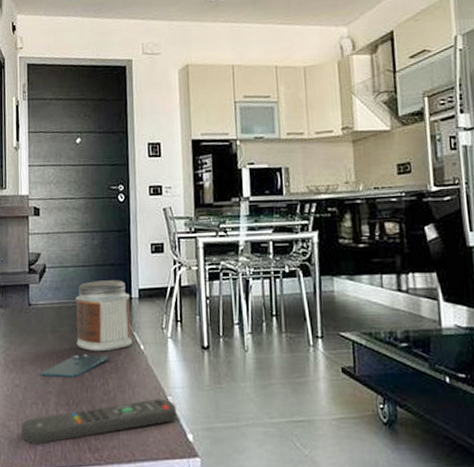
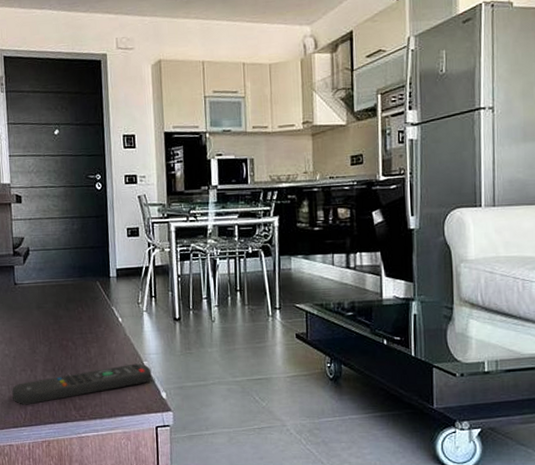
smartphone: present [40,354,108,378] -> none [28,326,90,348]
jar: present [76,280,132,352] -> none [58,261,111,325]

